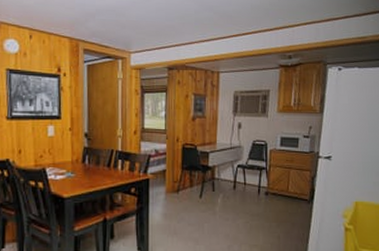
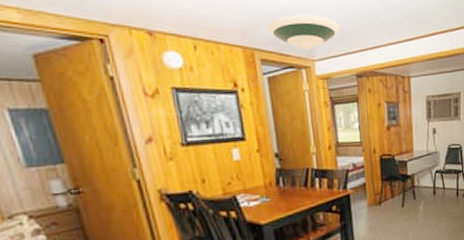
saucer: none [93,11,158,43] -> present [267,14,341,50]

